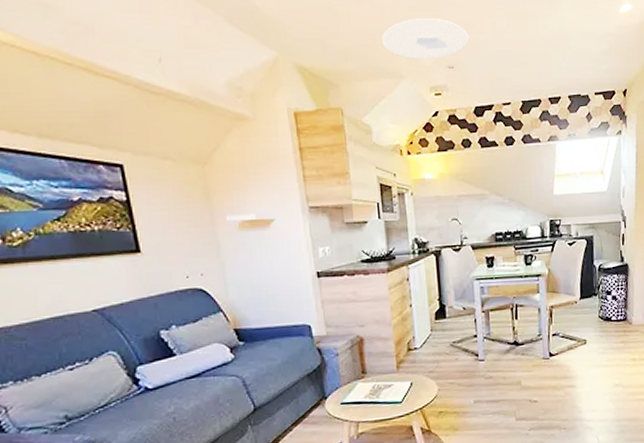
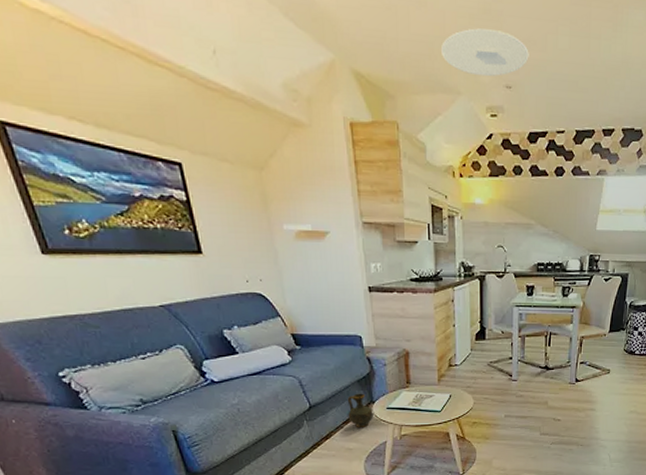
ceramic jug: none [296,388,326,430] -> present [347,393,374,428]

